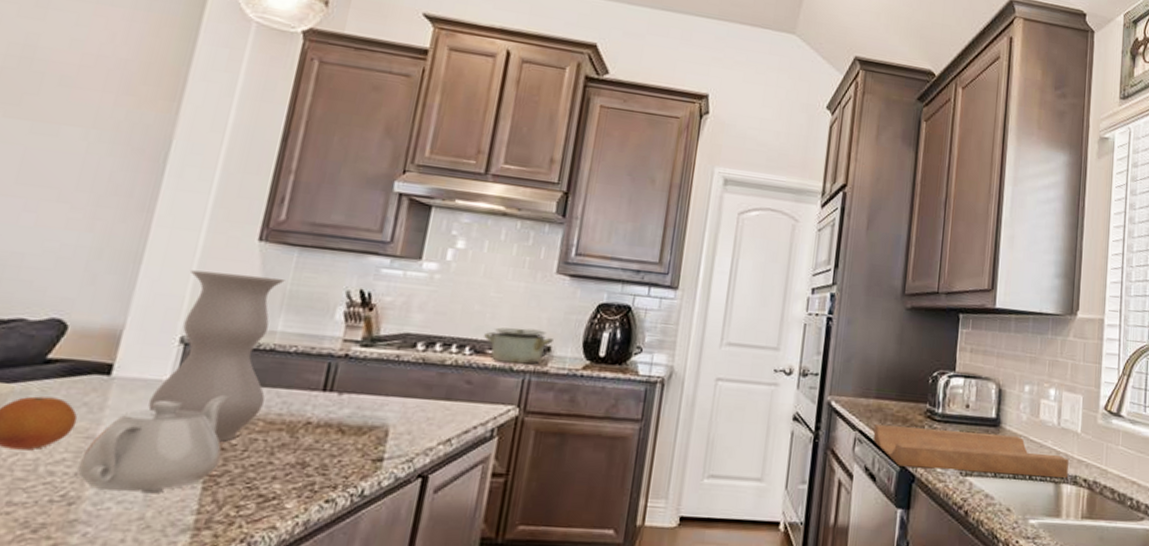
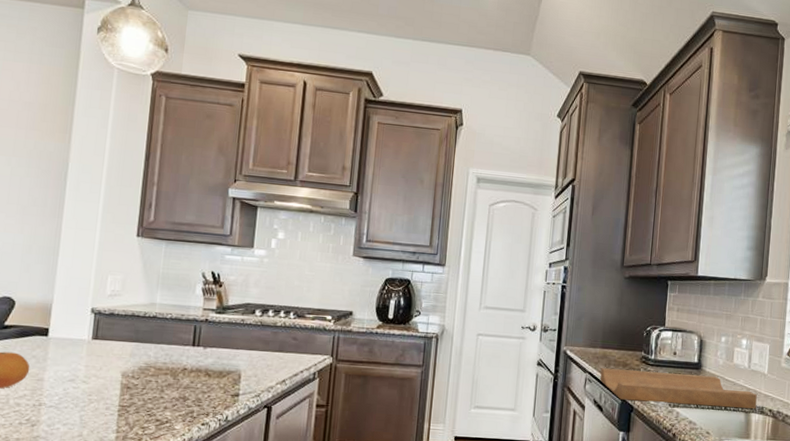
teapot: present [76,394,228,494] -> none [34,349,129,419]
vase: present [148,270,285,443] -> none [76,260,158,384]
saucepan: present [484,327,553,366] -> none [303,298,354,326]

